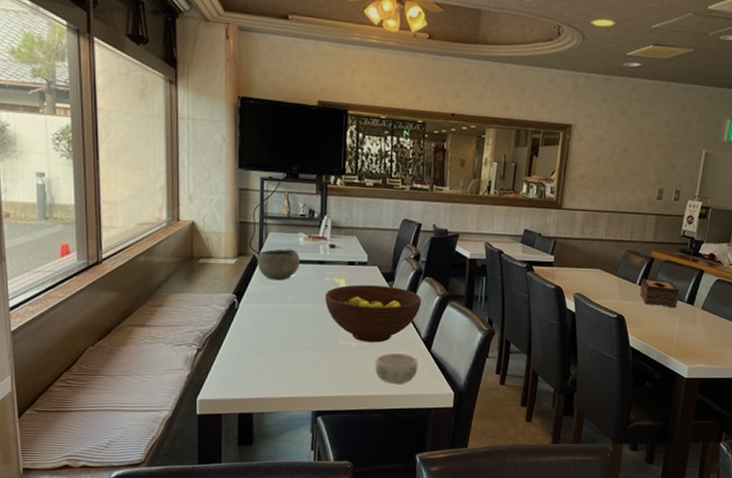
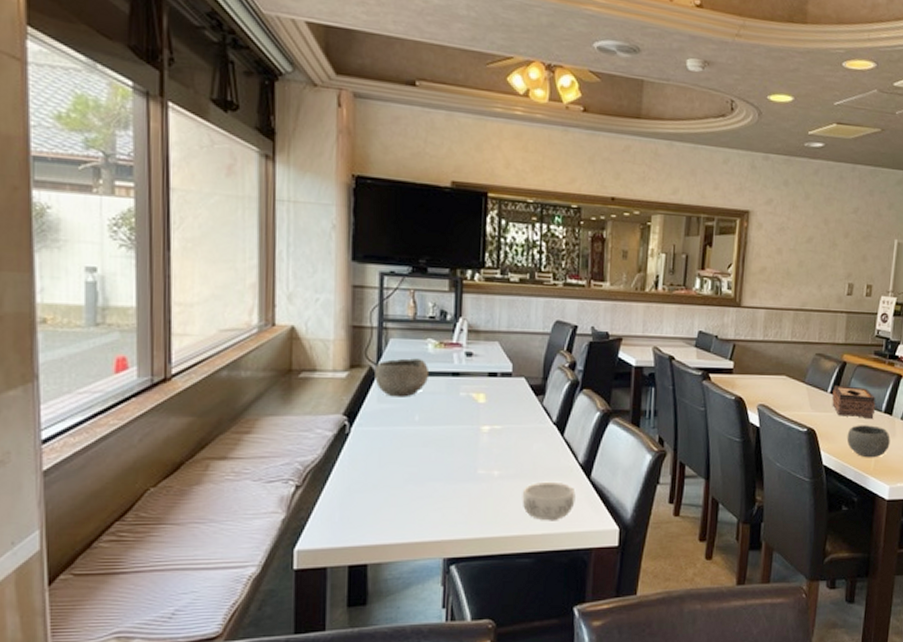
fruit bowl: present [324,285,421,343] -> none [459,400,578,470]
bowl: none [651,313,691,342] -> present [846,425,890,458]

